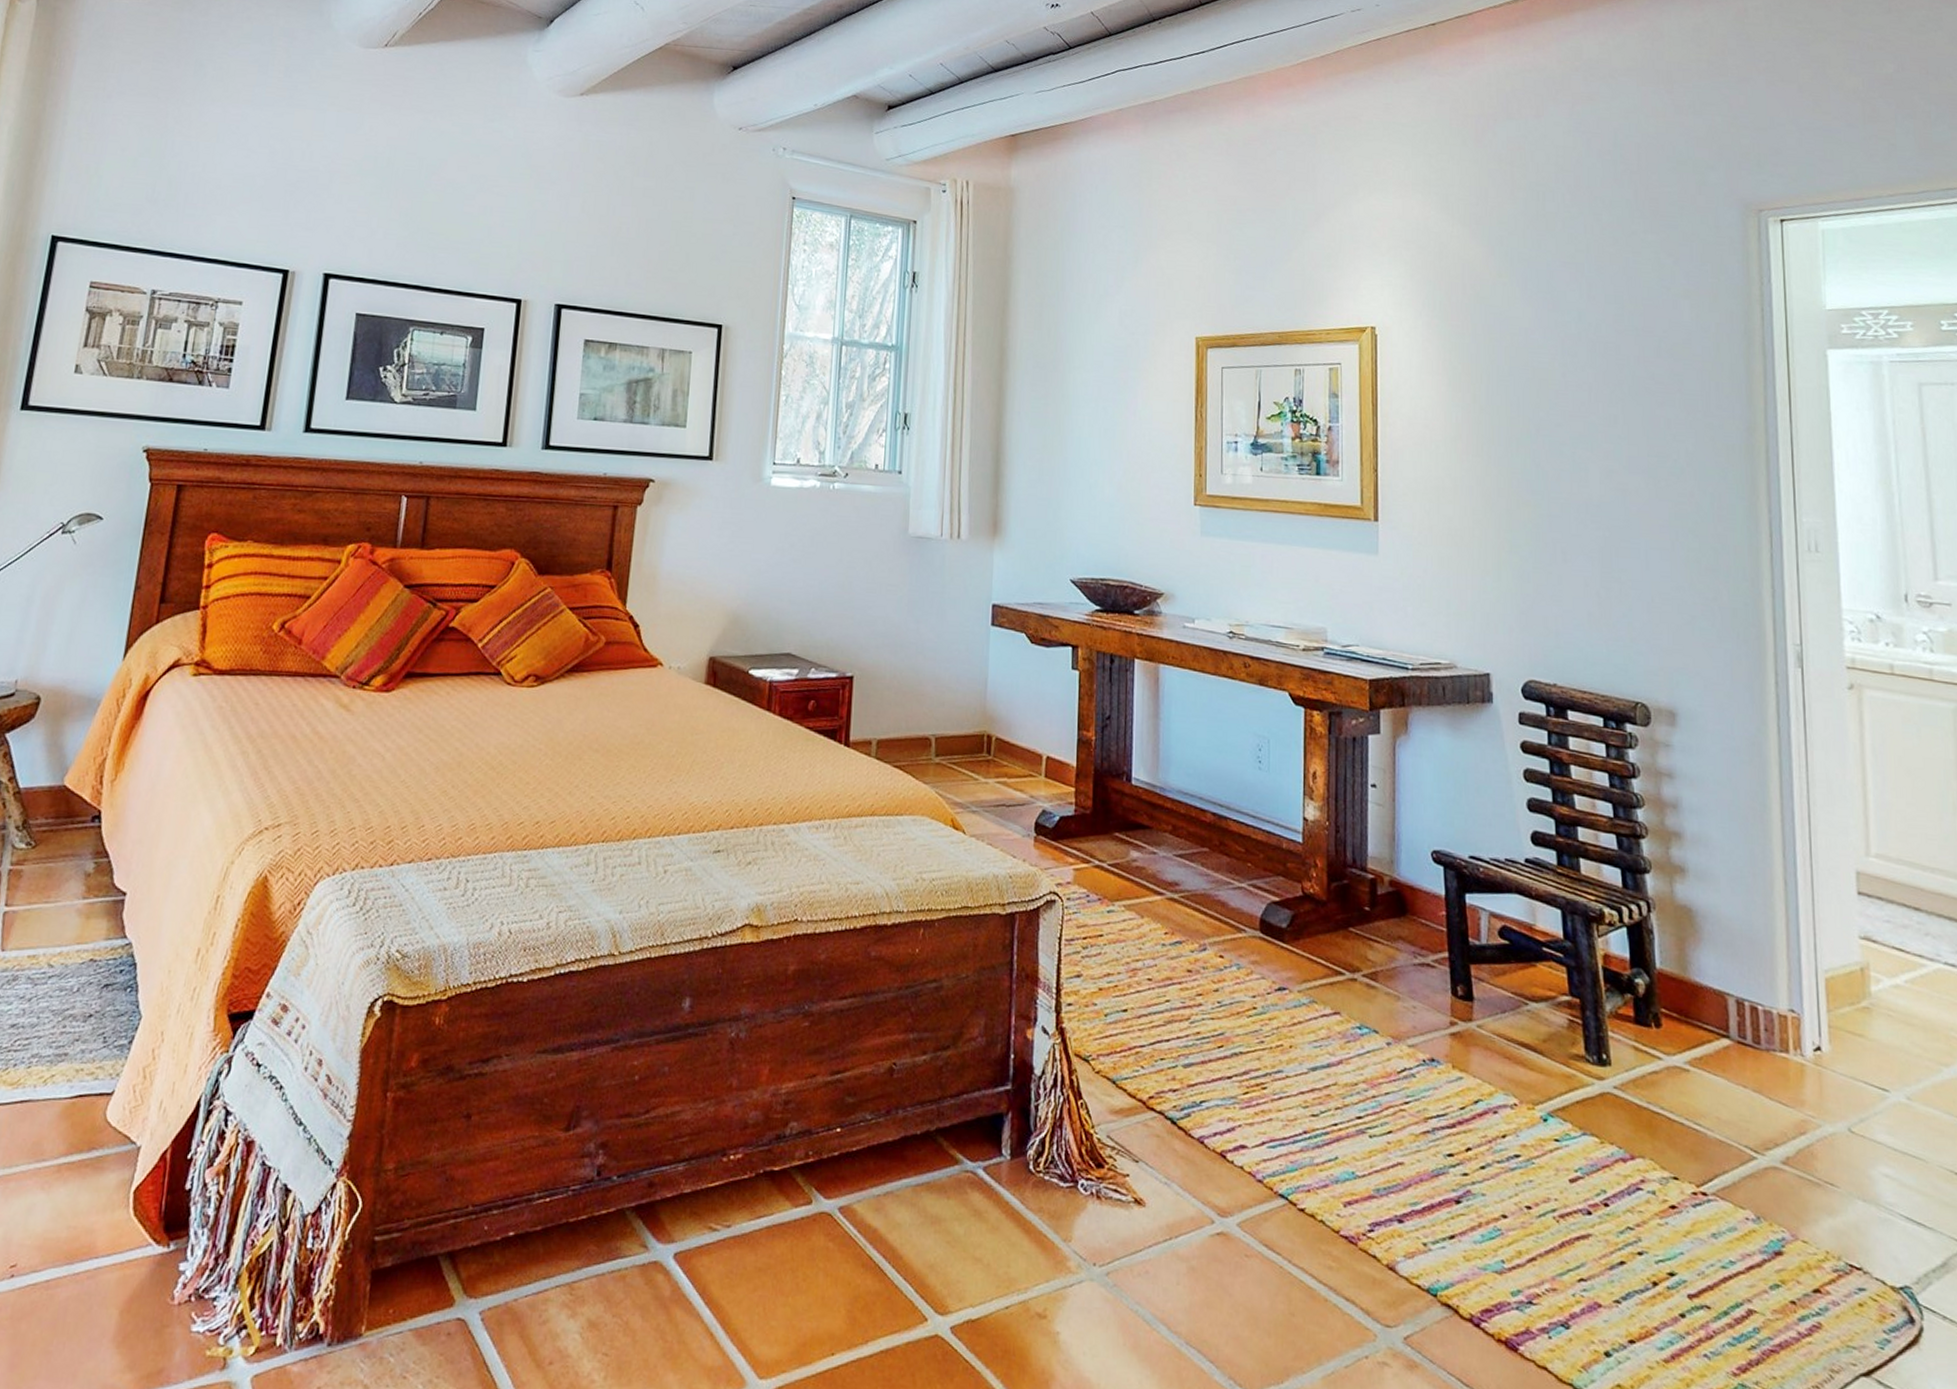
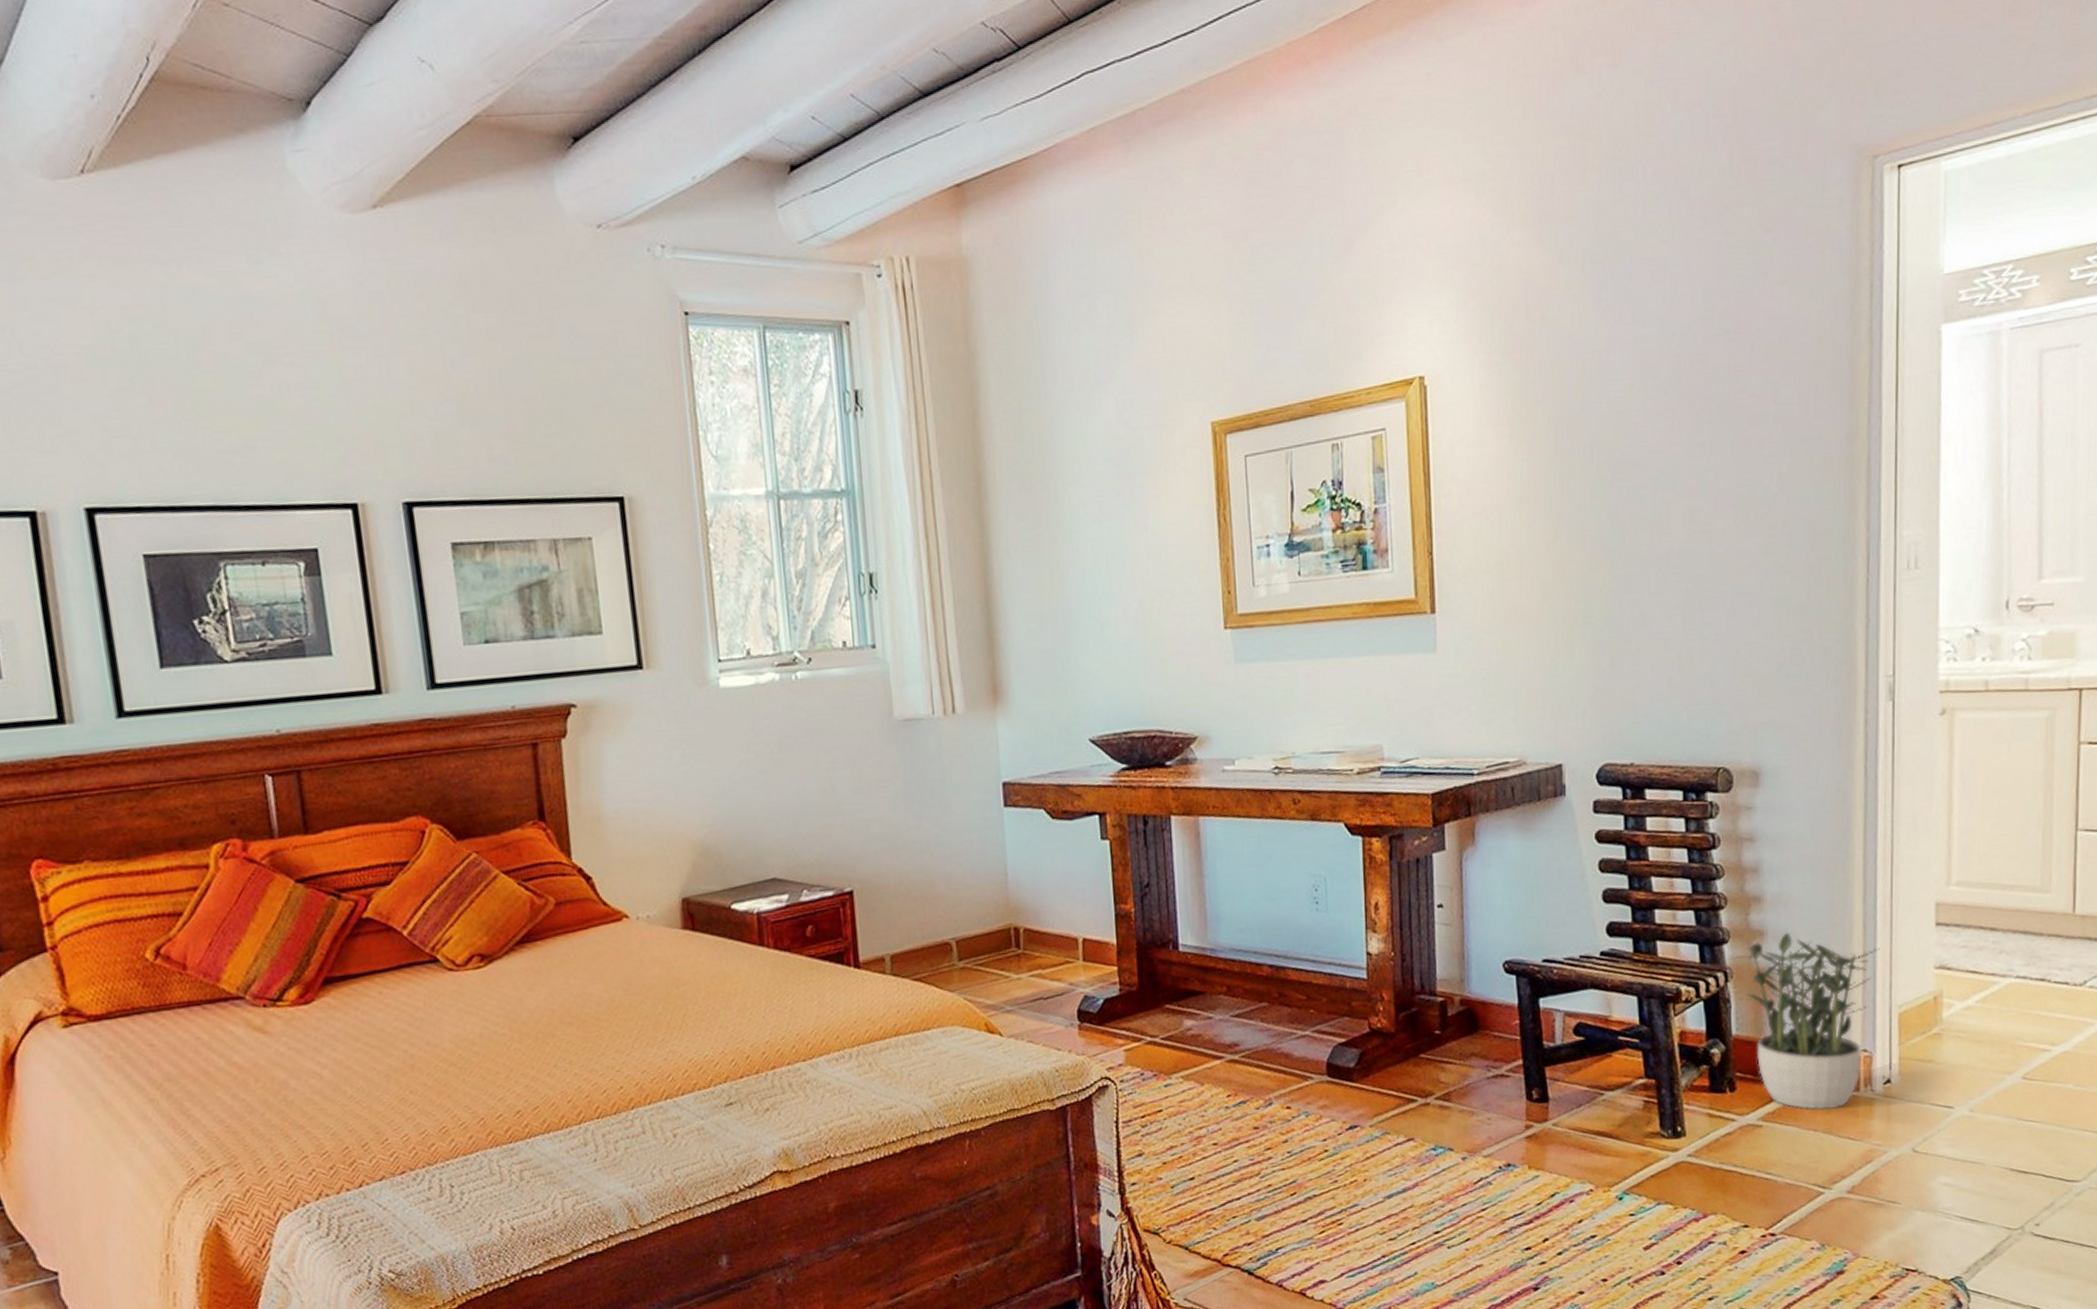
potted plant: none [1651,873,1802,1068] -> present [1729,932,1880,1111]

